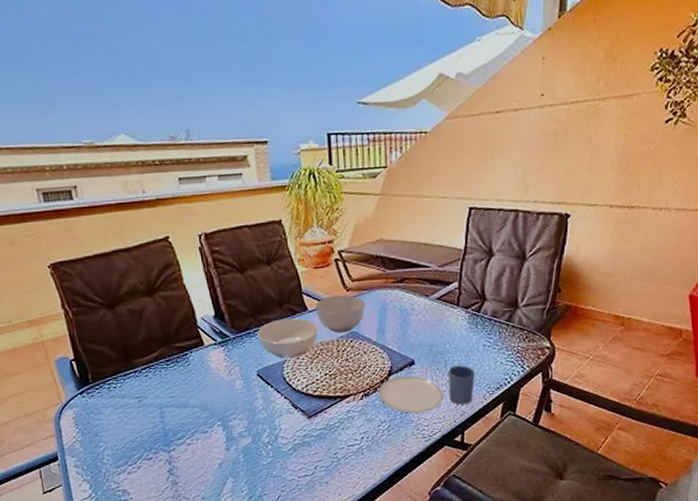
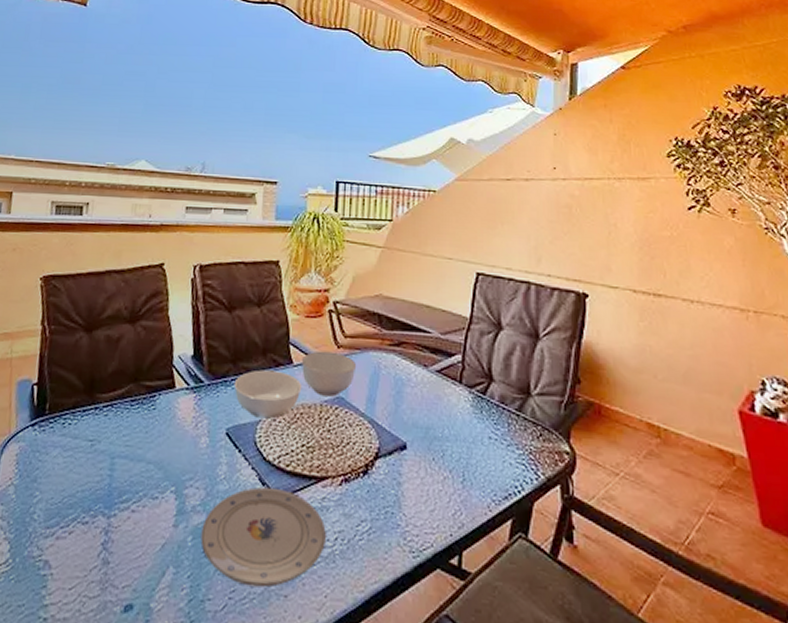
plate: none [250,409,354,481] -> present [200,486,326,588]
plate: present [378,375,444,414] -> none [361,461,439,517]
mug: present [448,365,475,405] -> none [446,458,478,514]

